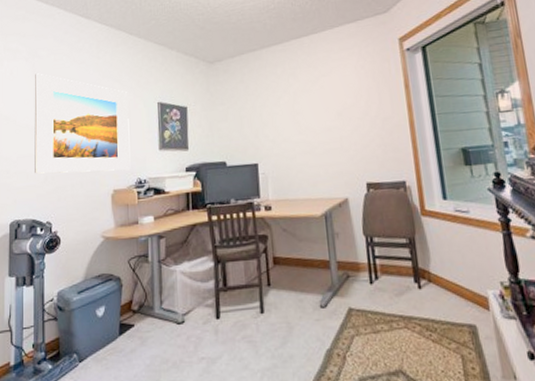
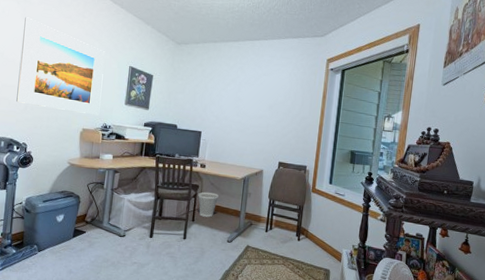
wastebasket: none [269,241,296,278] -> present [198,192,219,218]

